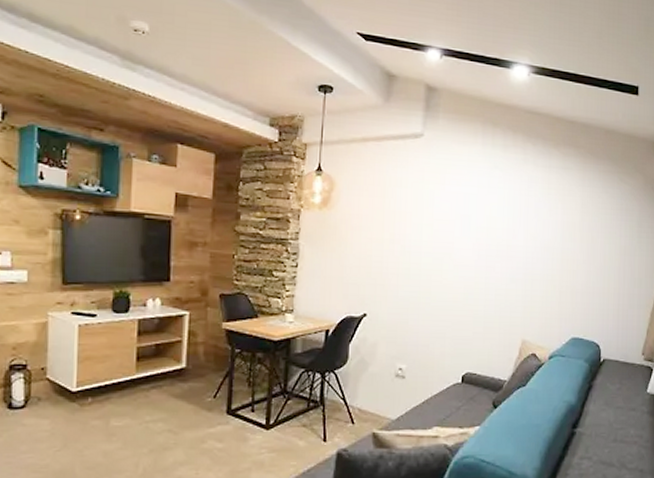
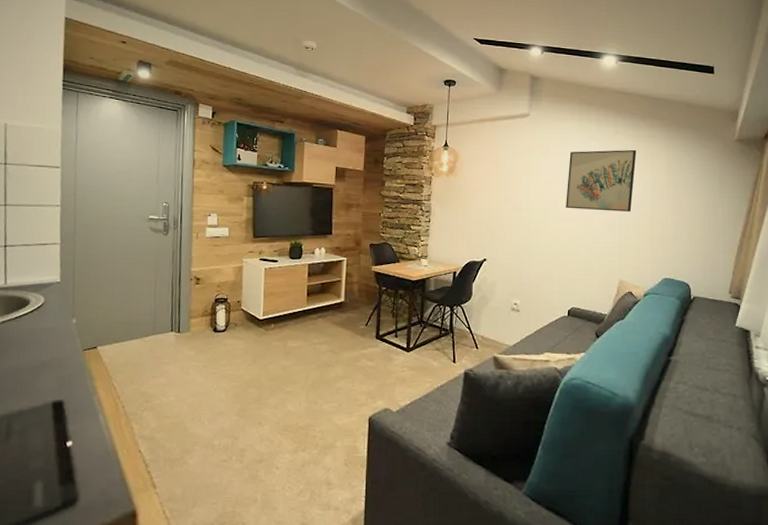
wall art: none [463,182,548,258] -> present [566,149,637,212]

